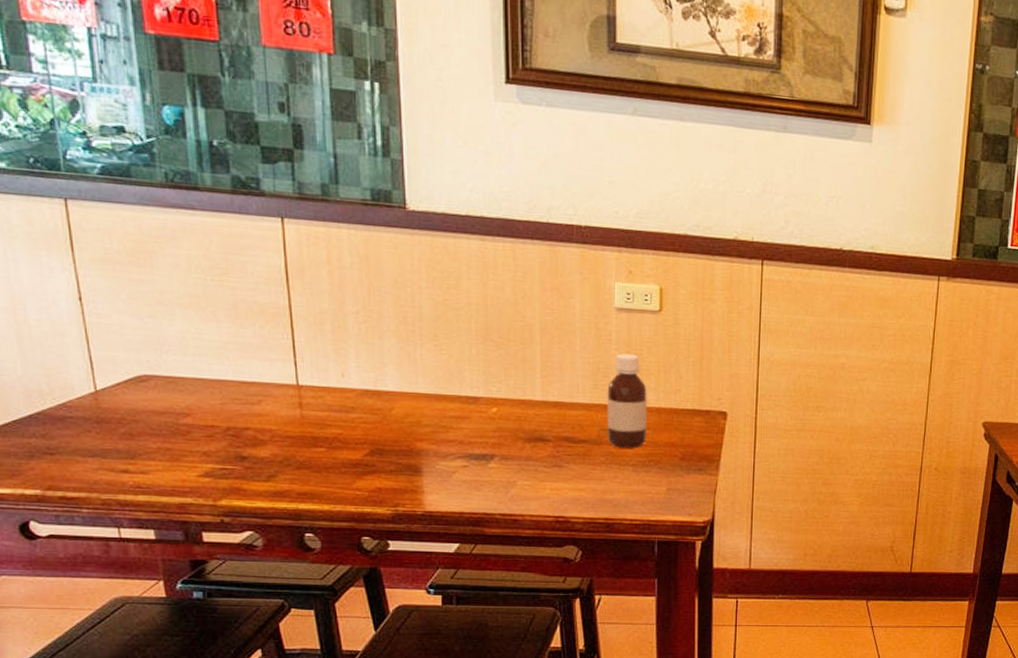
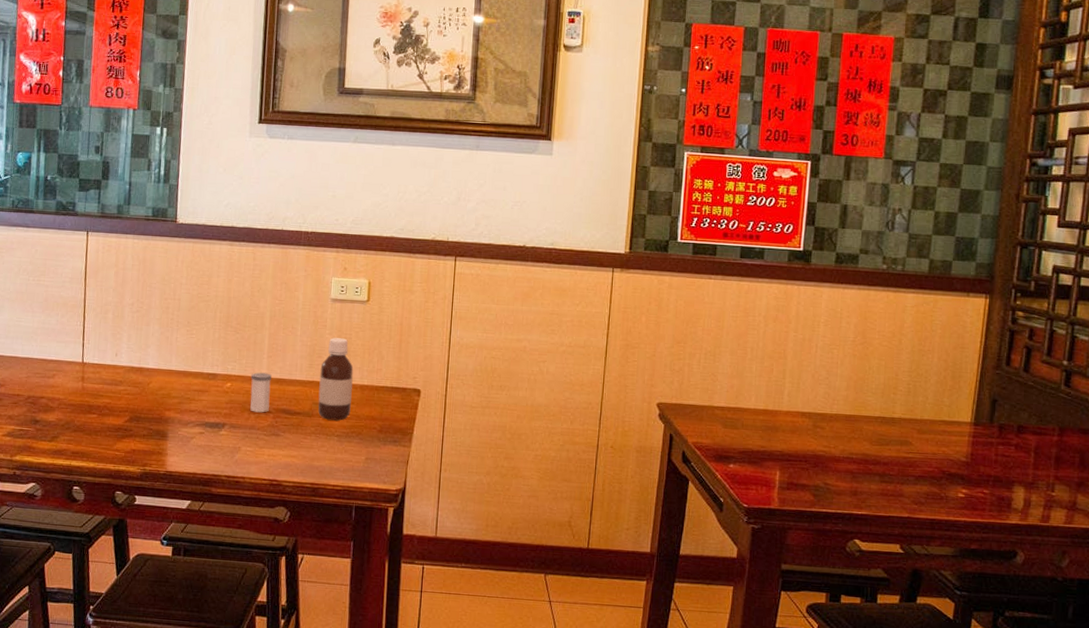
salt shaker: none [522,395,548,442] -> present [250,372,272,413]

